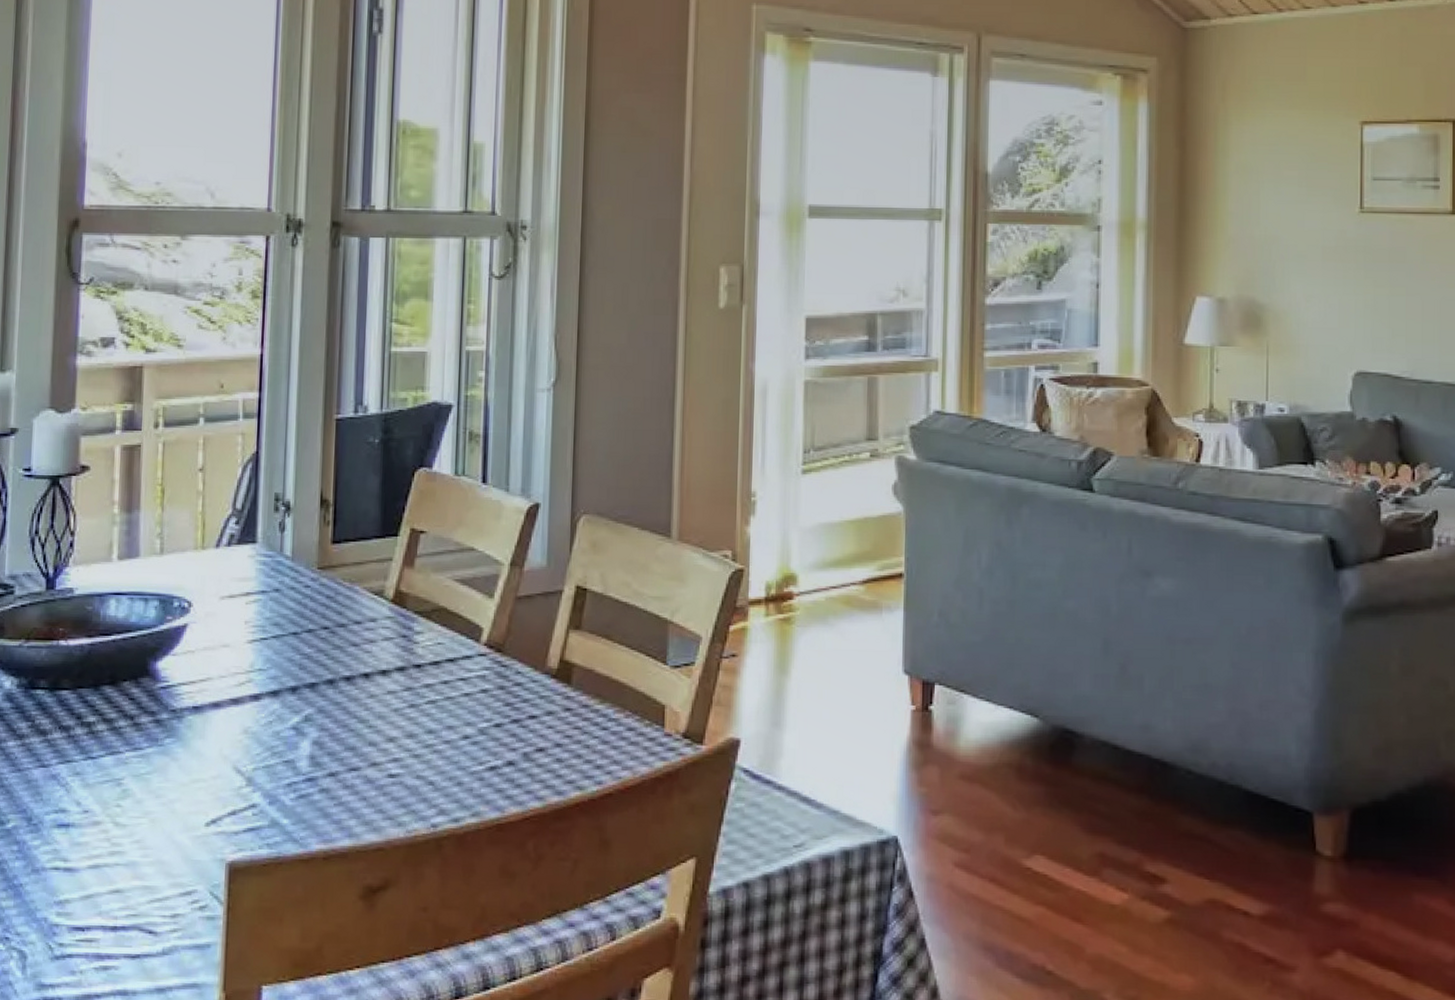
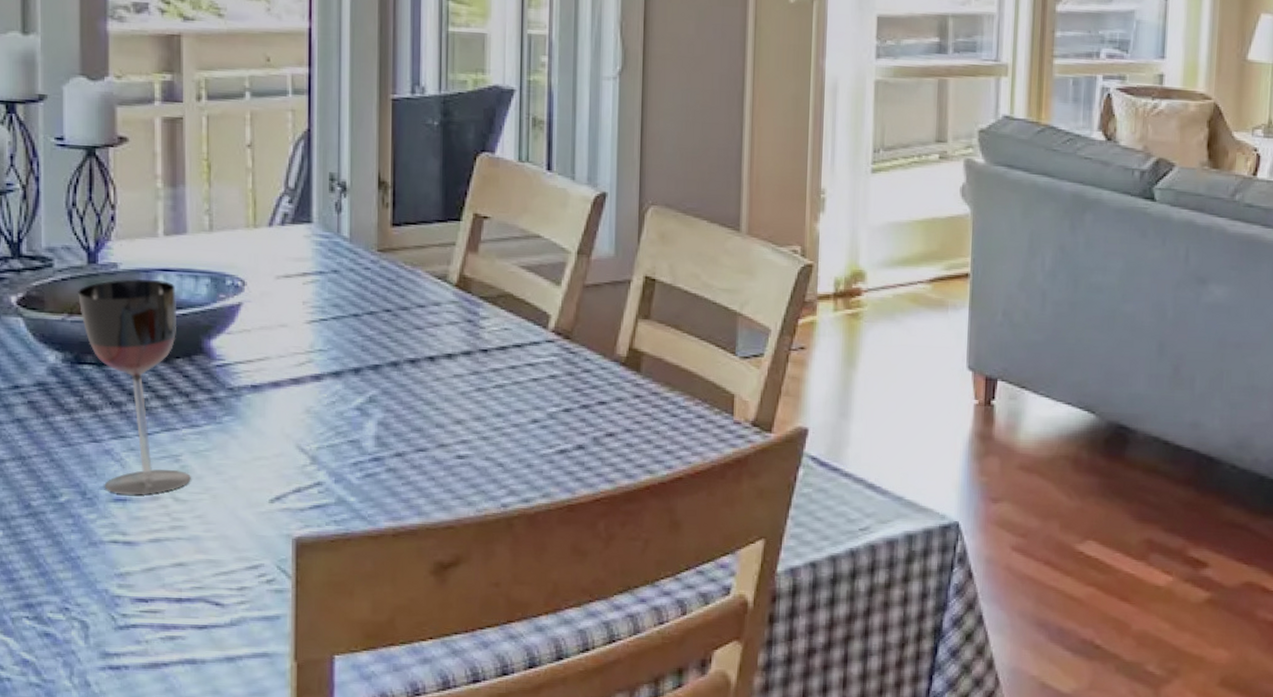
wineglass: none [35,604,132,820] -> present [78,279,191,495]

